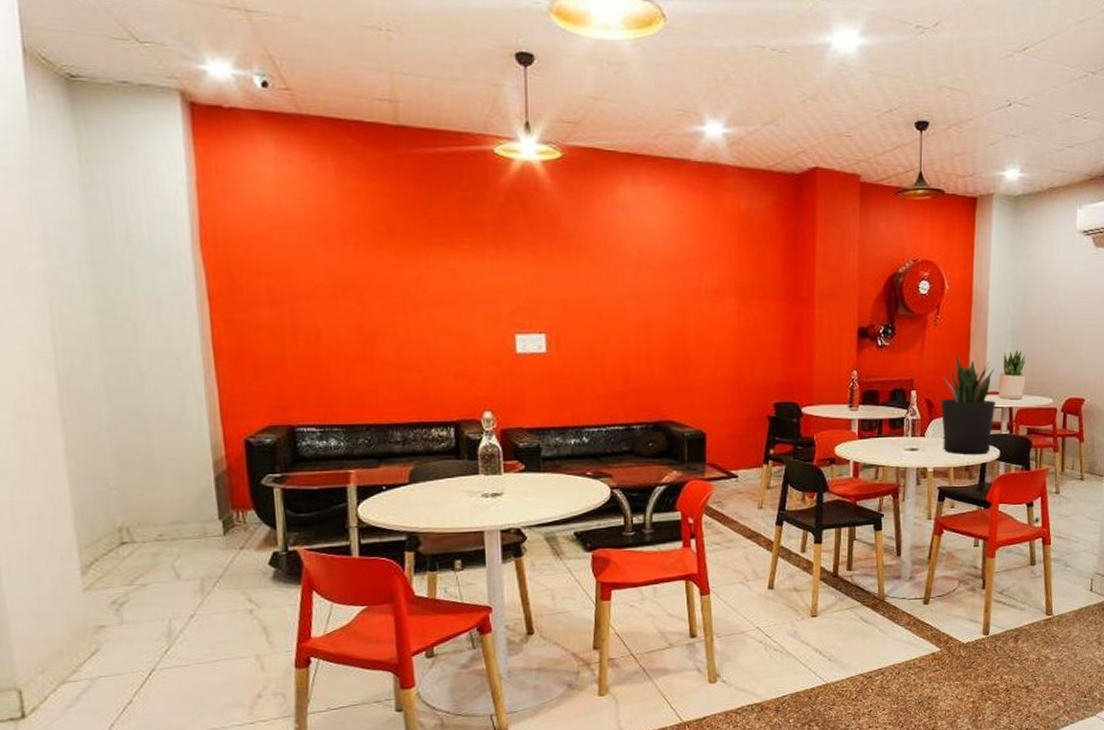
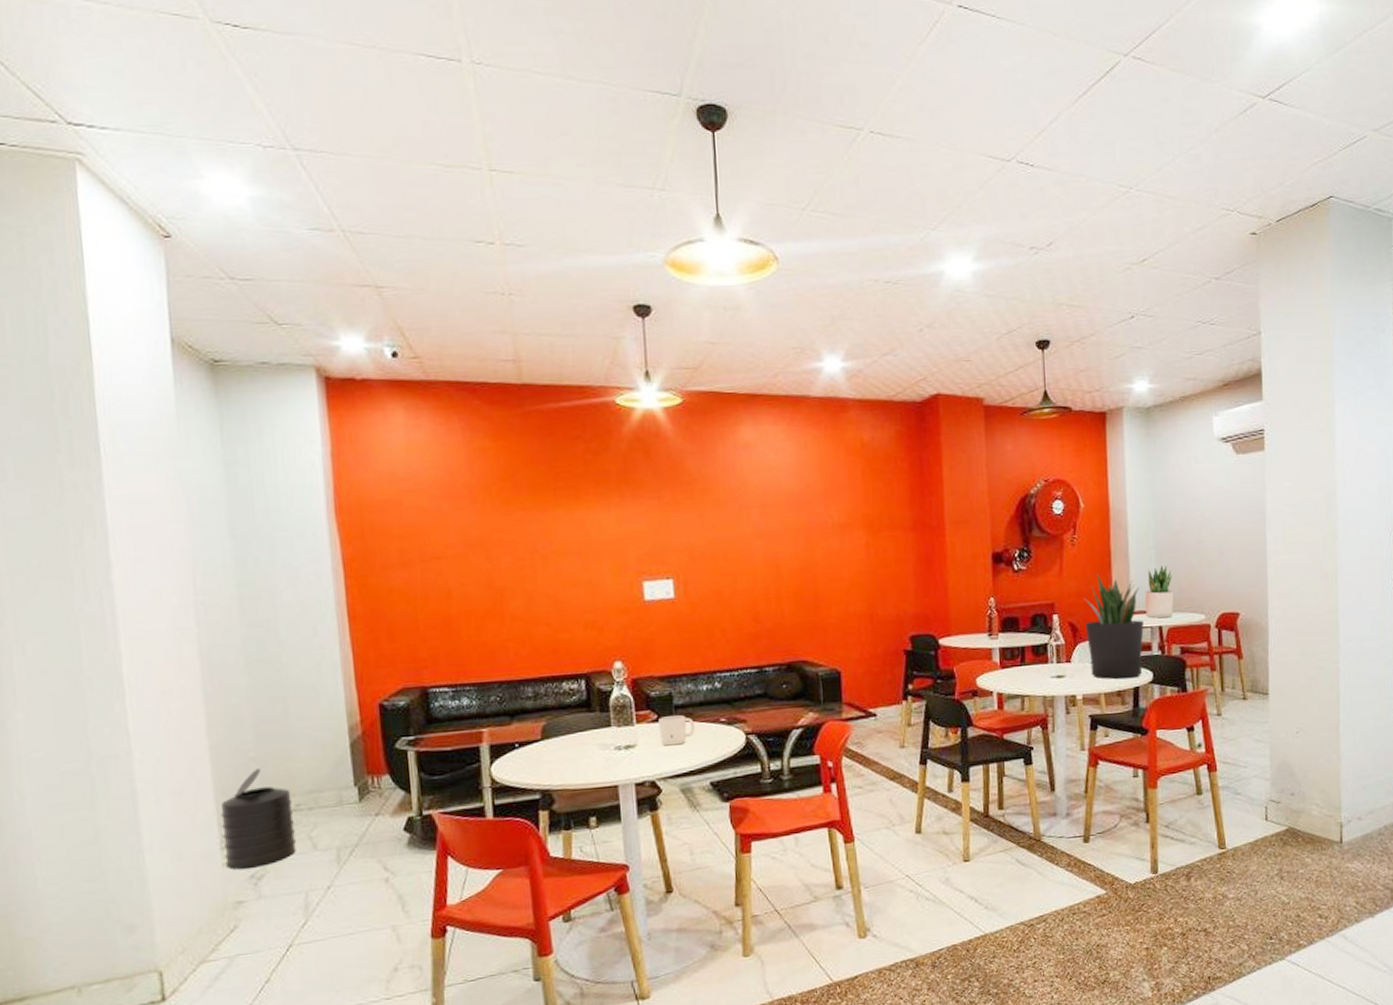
trash can: none [80,498,159,595] -> present [220,769,296,870]
mug: none [526,467,561,496] -> present [659,715,695,746]

